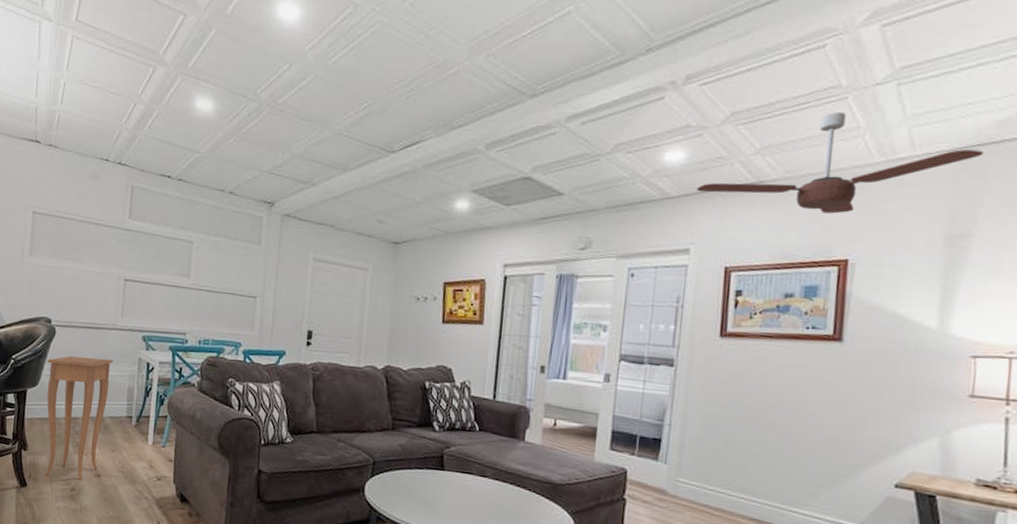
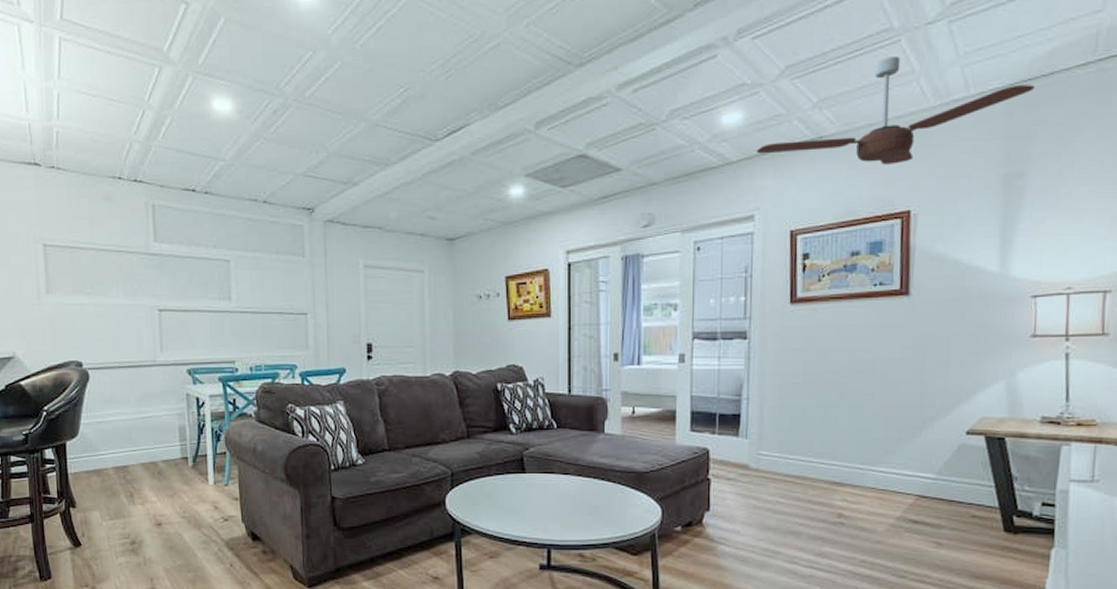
side table: present [44,356,114,481] -> none [84,399,159,533]

